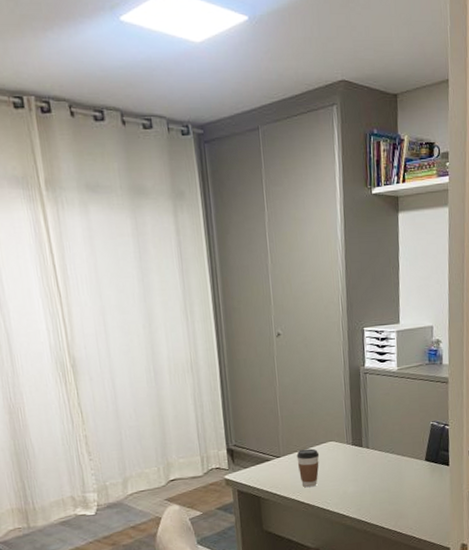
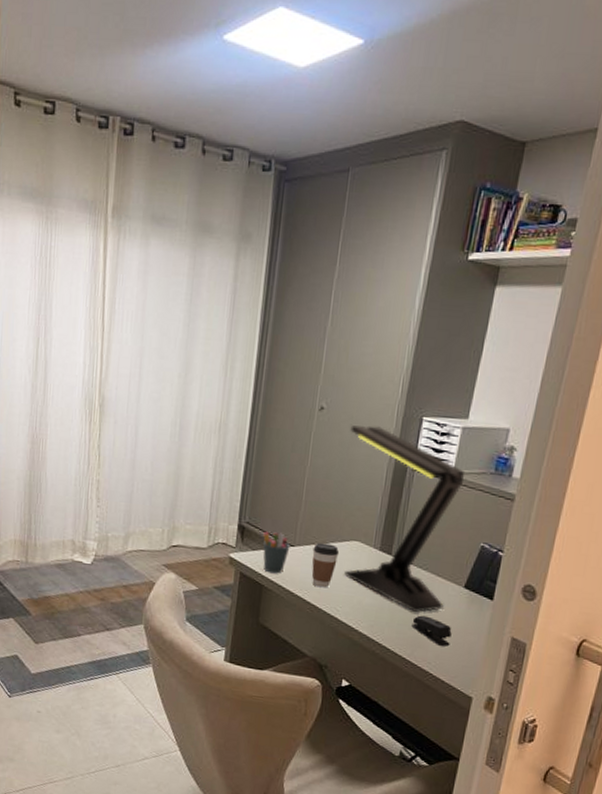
pen holder: none [251,448,277,485] -> present [263,531,290,574]
desk lamp: none [306,342,413,490] -> present [344,425,466,612]
stapler: none [391,490,424,512] -> present [411,615,452,647]

